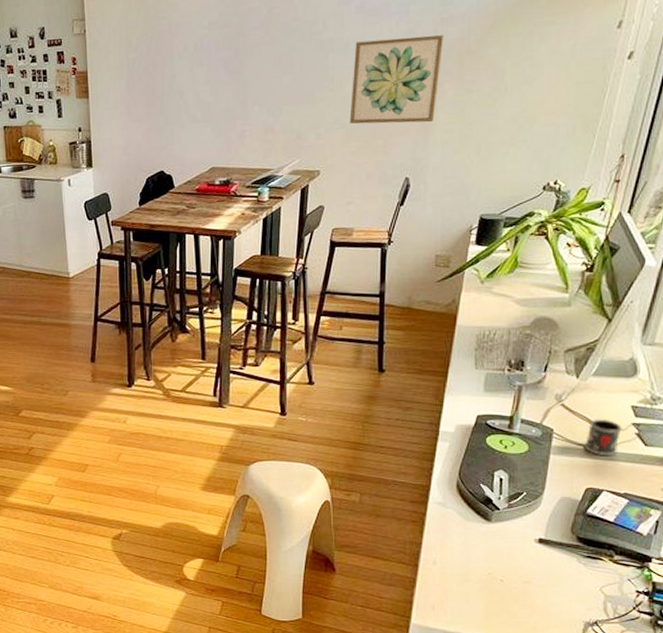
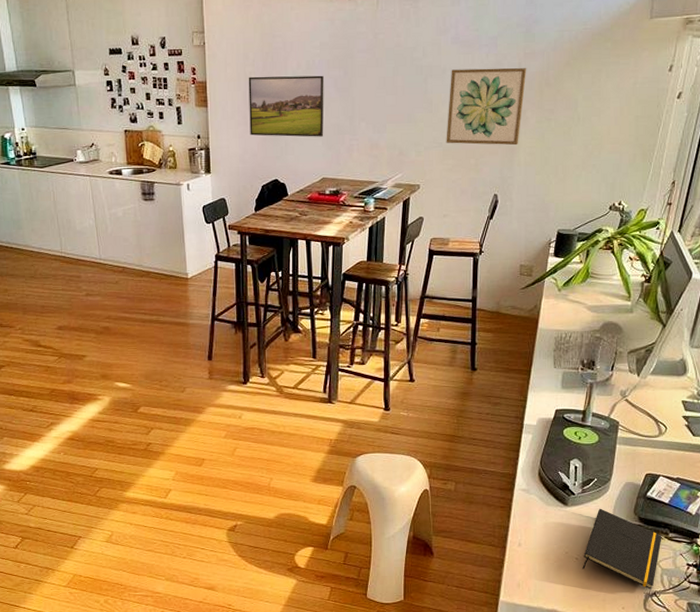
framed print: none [131,57,214,126] -> present [248,75,324,137]
notepad: none [508,525,606,618] -> present [582,508,662,589]
mug: present [584,419,641,457] -> none [644,412,689,446]

